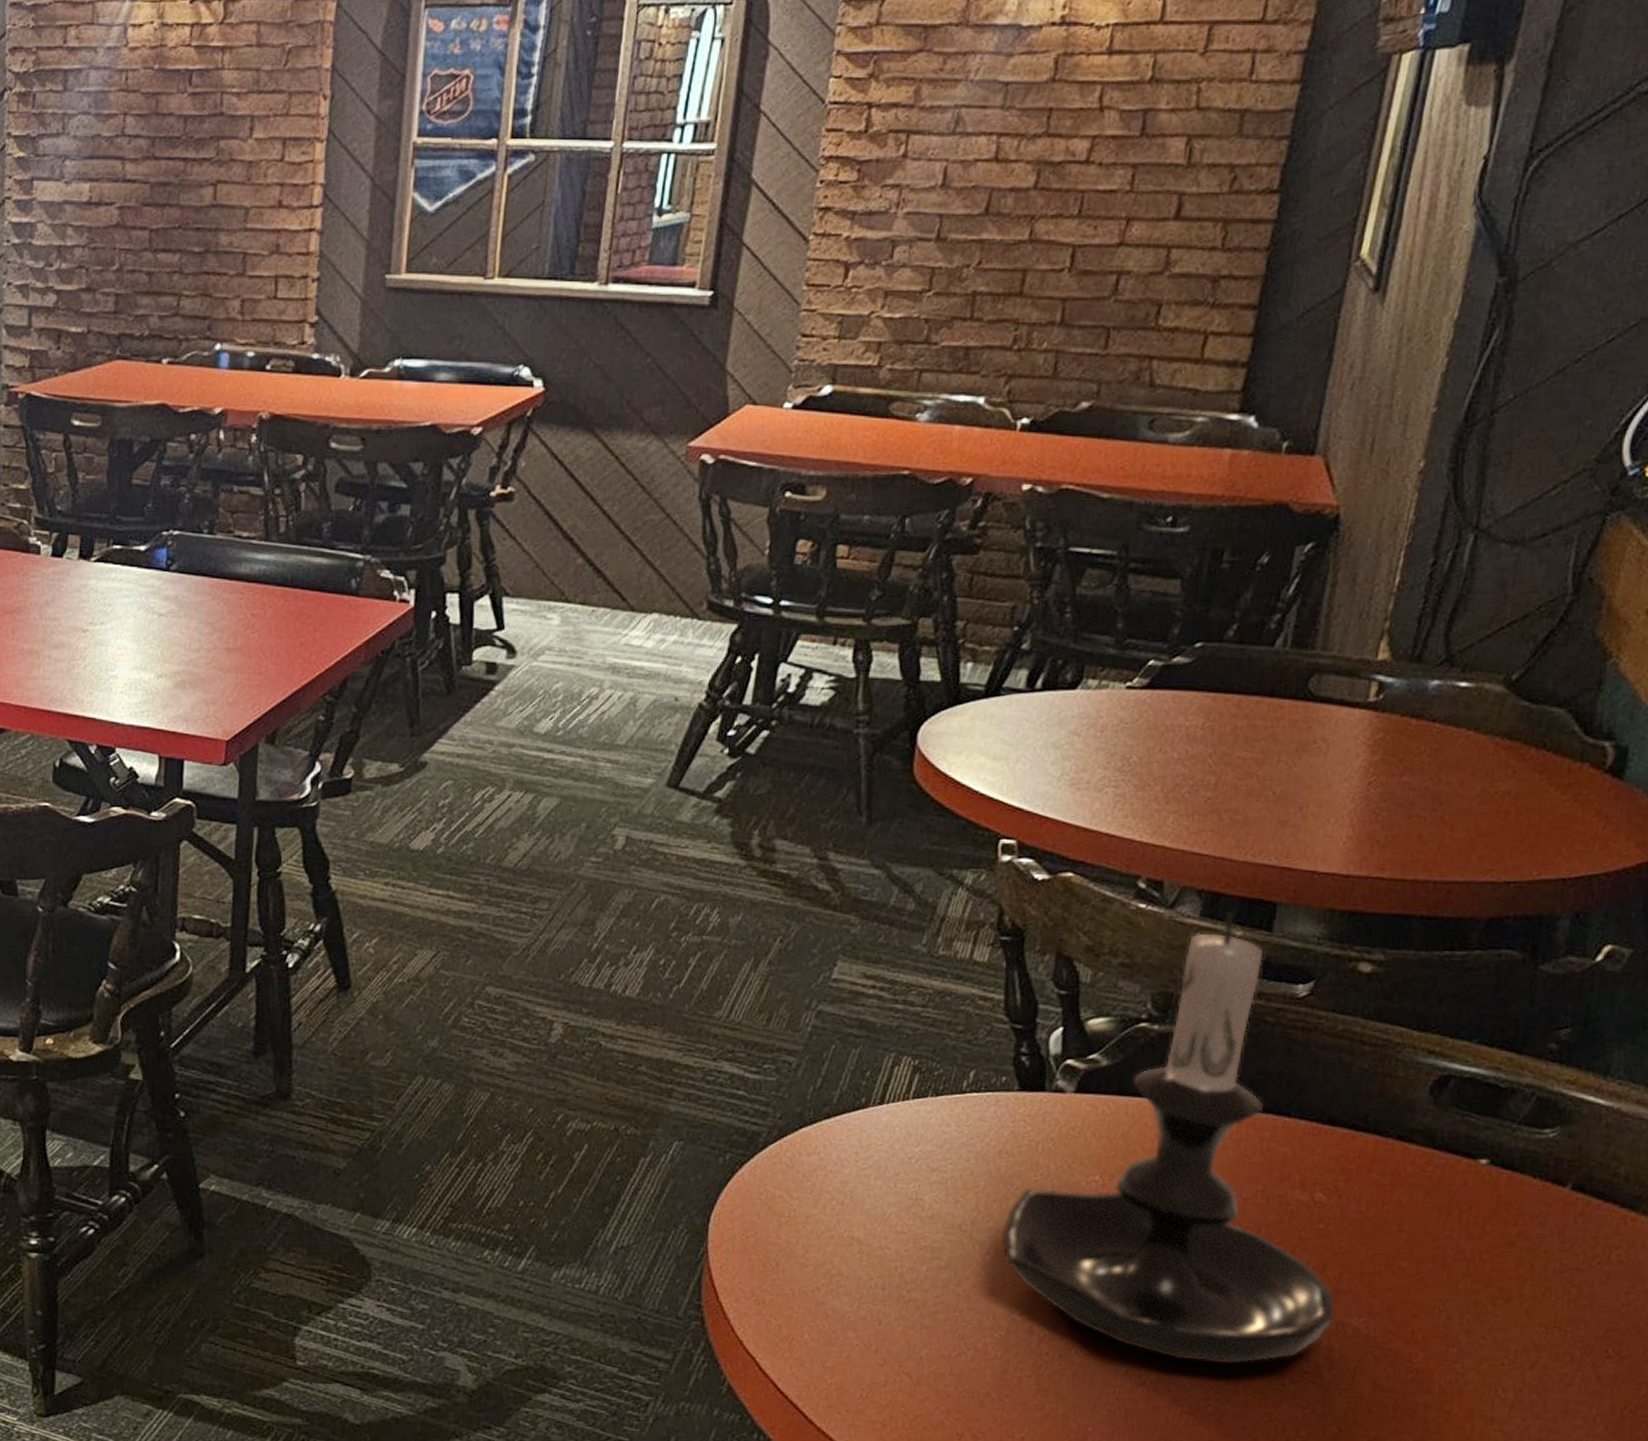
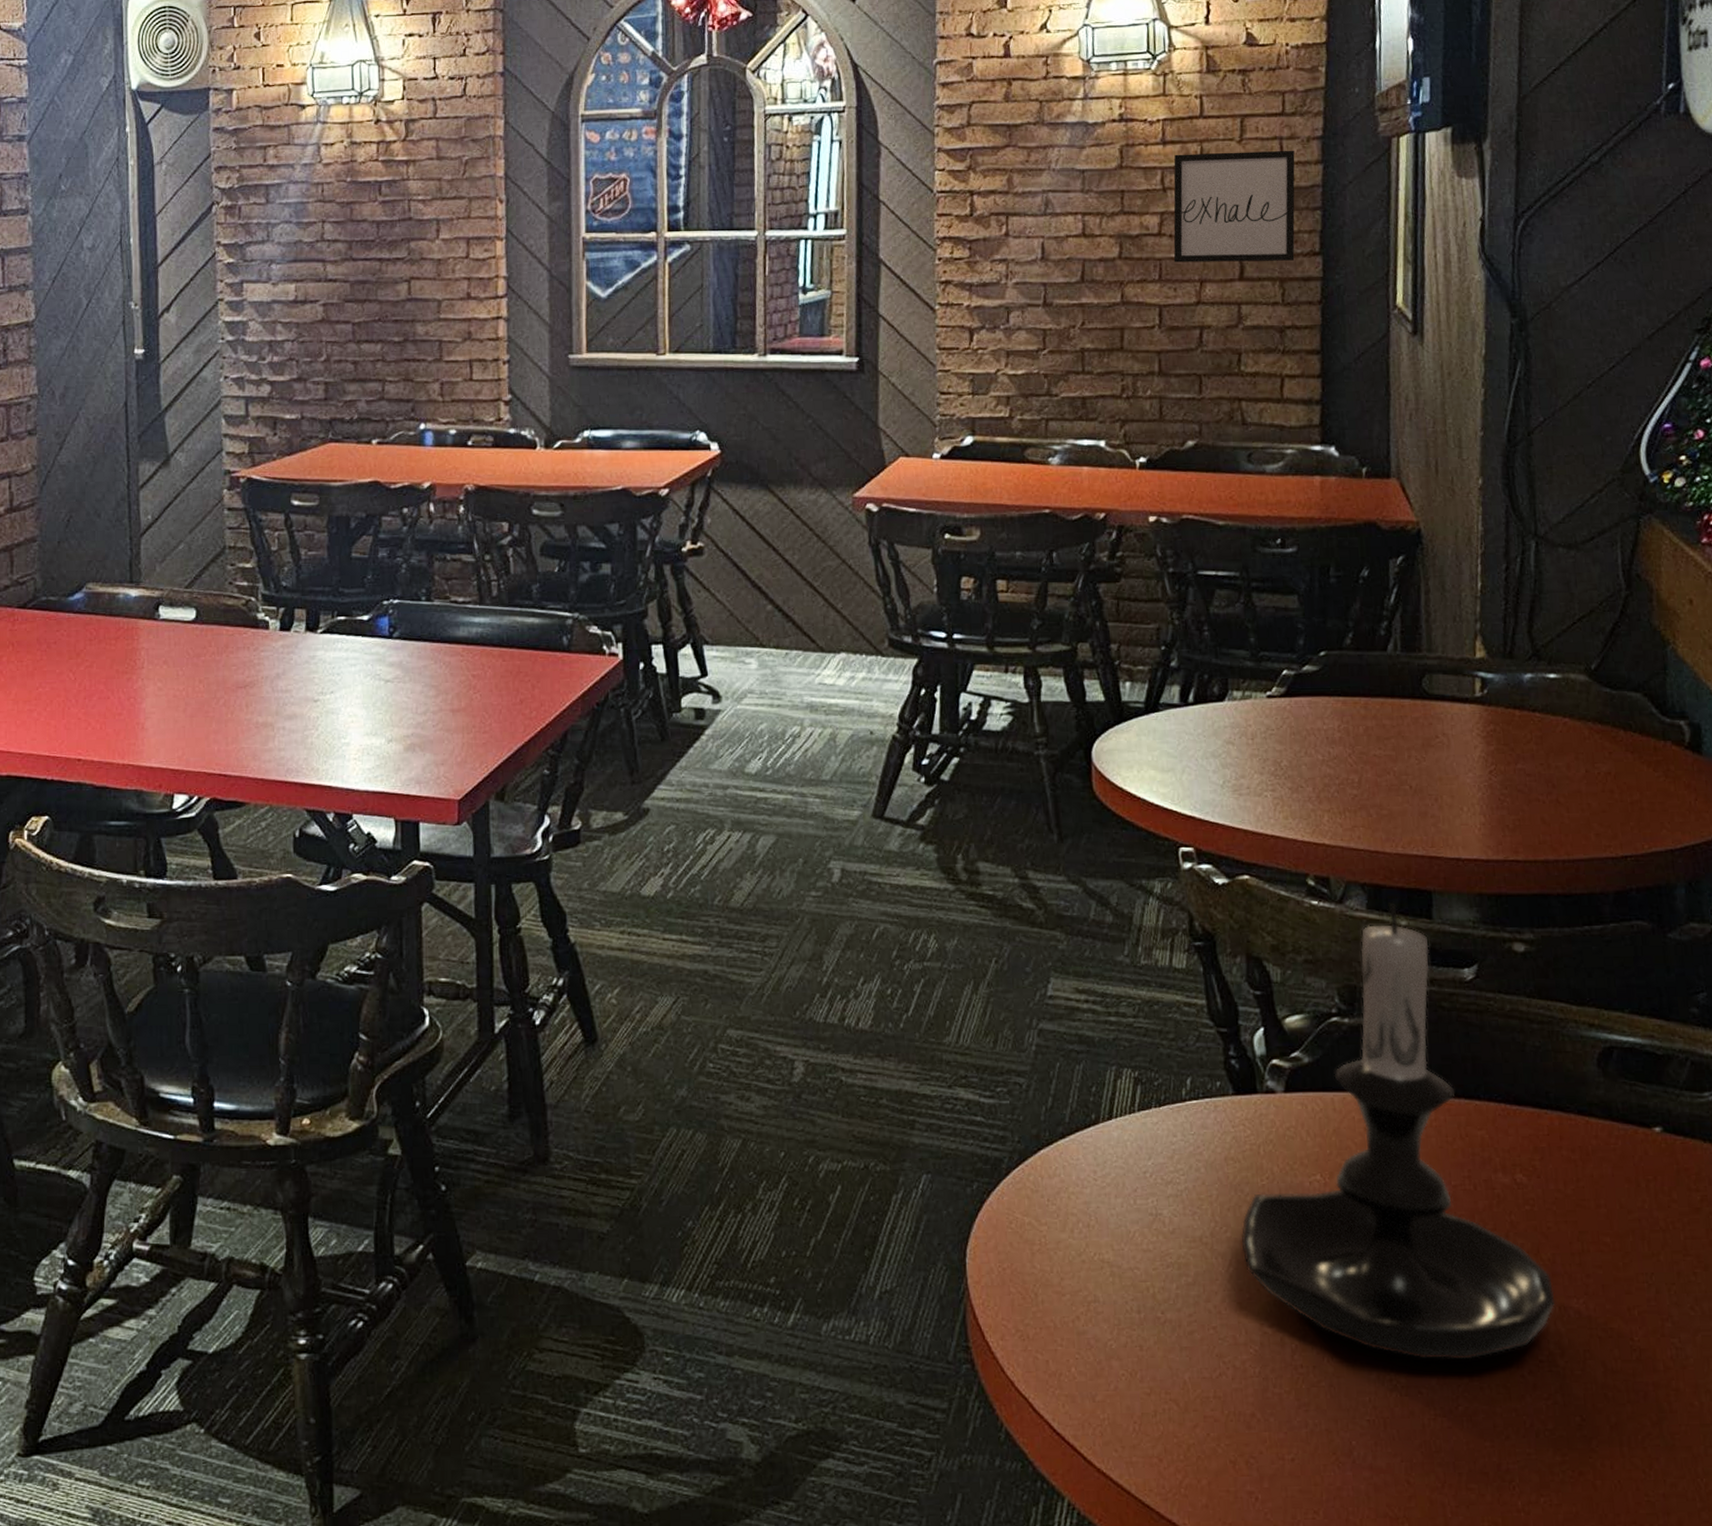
wall art: none [1099,66,1269,199] -> present [1173,150,1295,263]

